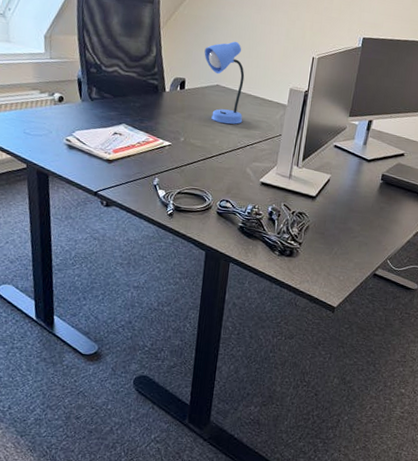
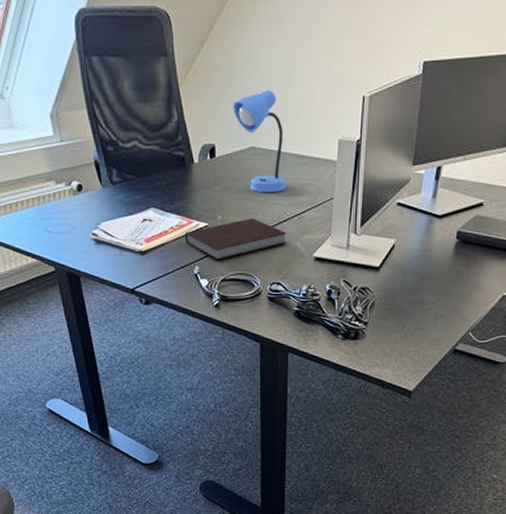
notebook: none [149,142,240,176] -> present [185,217,287,261]

